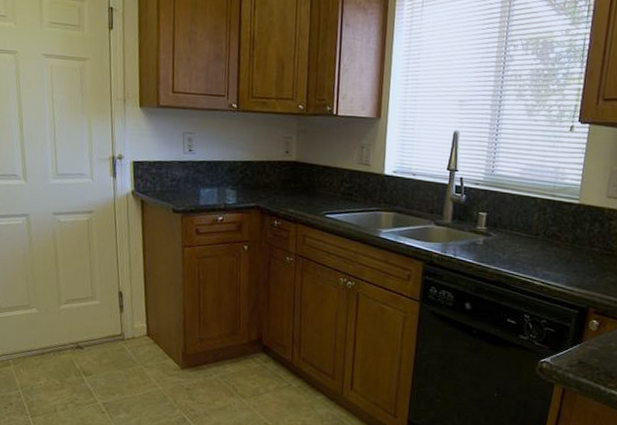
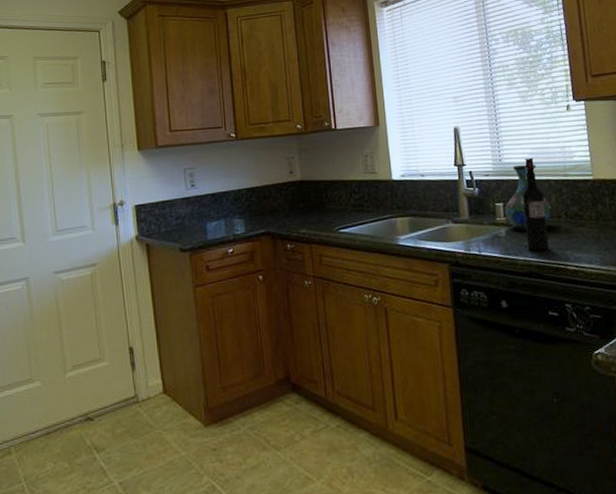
vase: none [486,178,532,242] -> present [504,164,552,231]
wine bottle: none [501,173,528,263] -> present [522,157,550,251]

